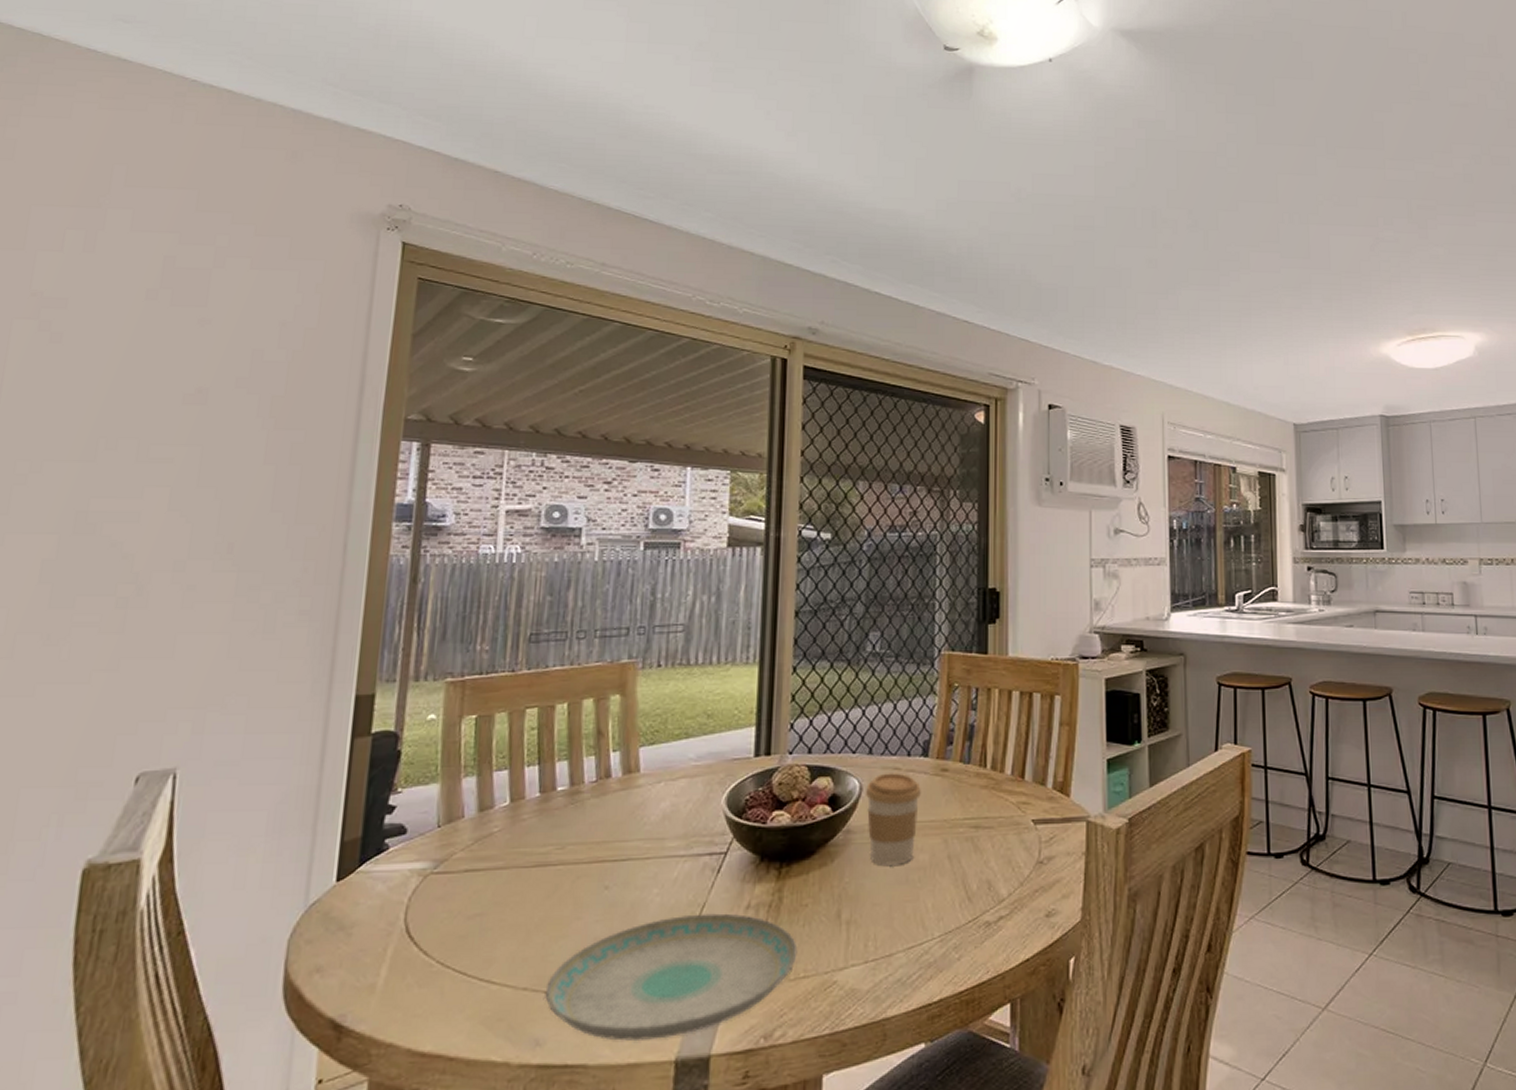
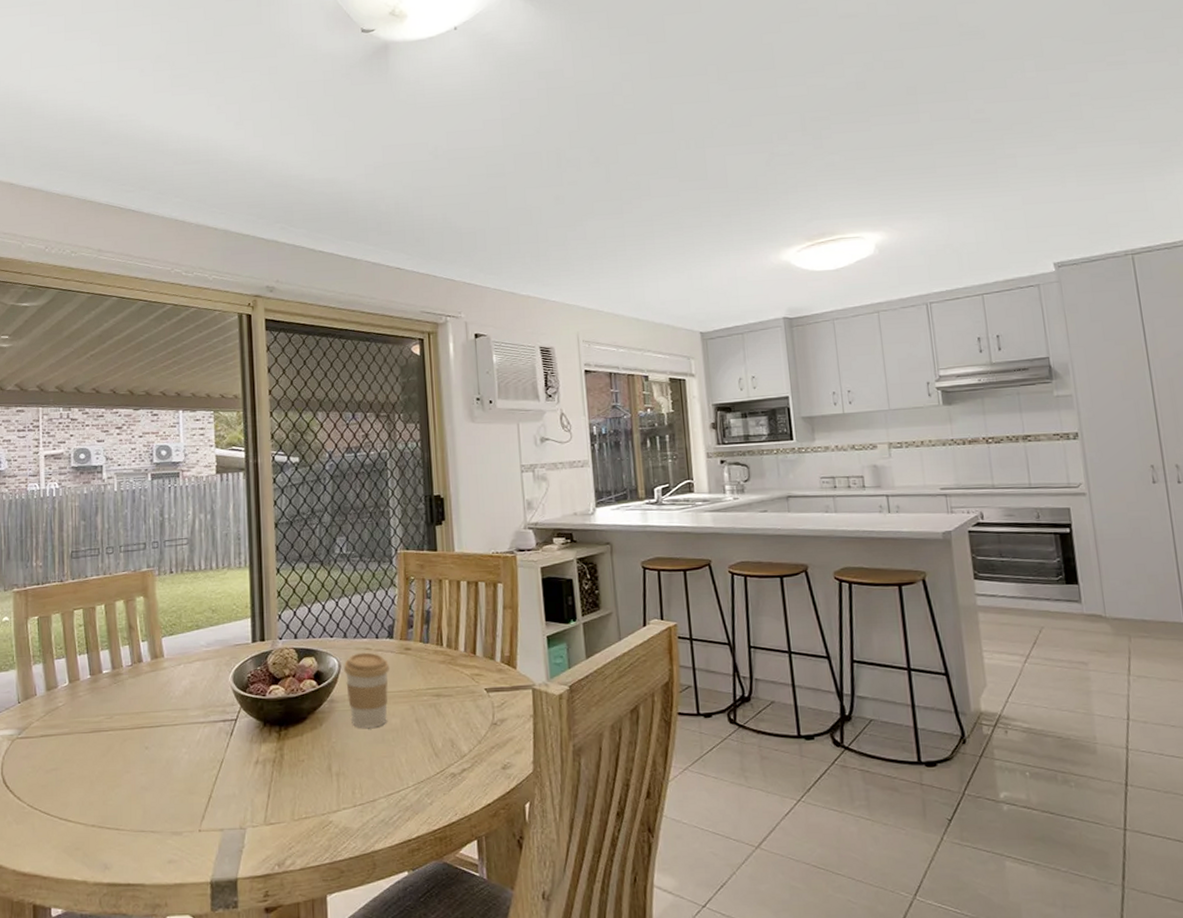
plate: present [545,913,798,1042] -> none [108,767,299,867]

